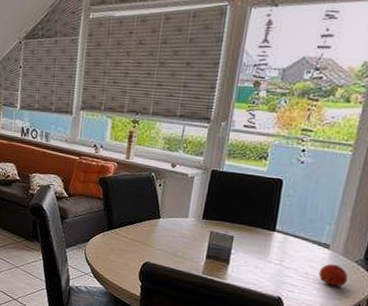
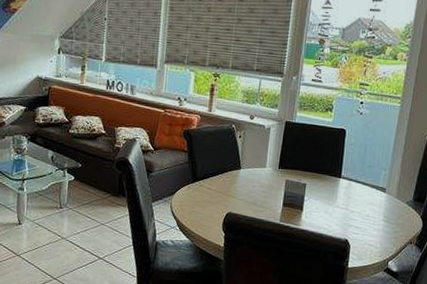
fruit: present [318,263,348,287] -> none [377,206,401,227]

